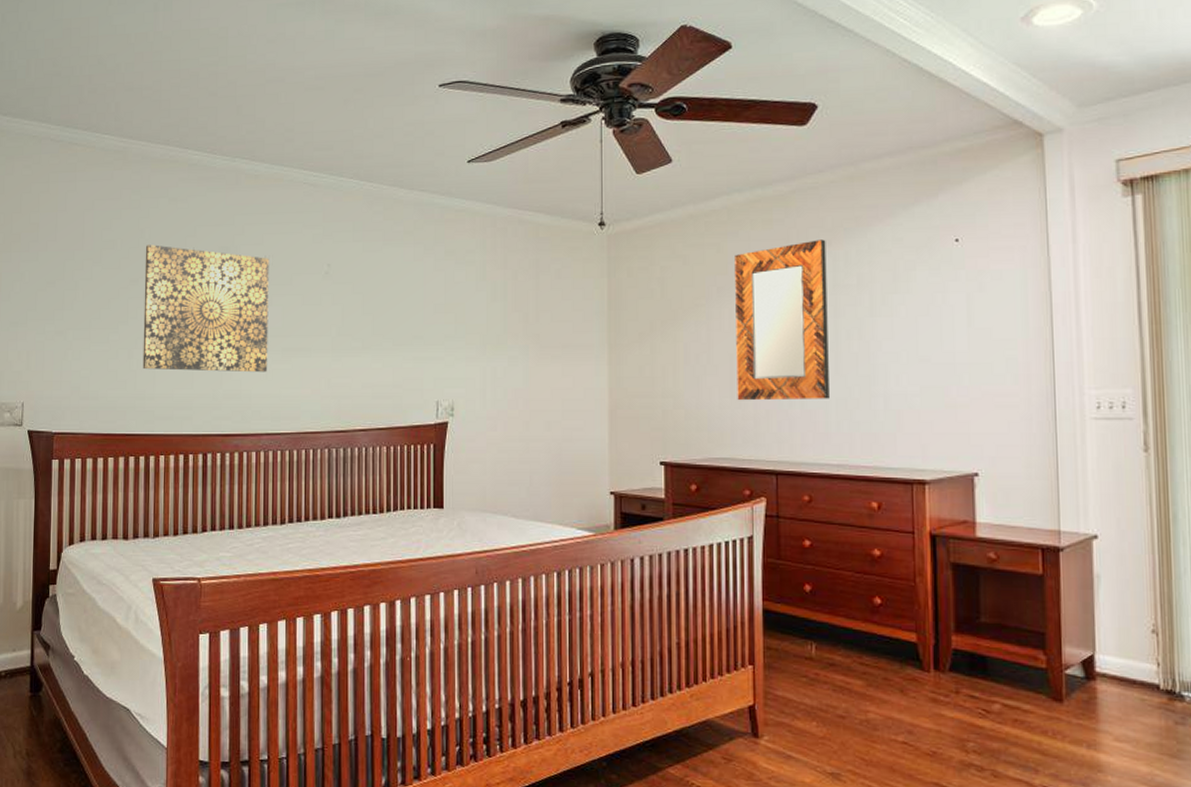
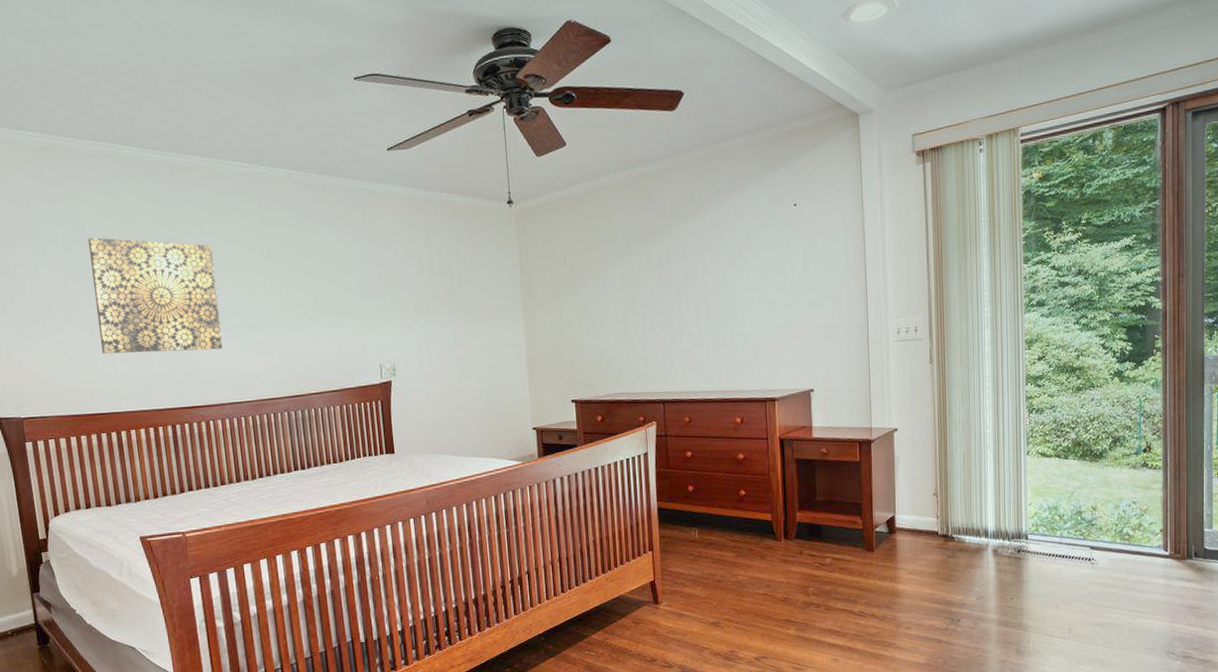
home mirror: present [734,239,829,401] -> none [622,208,702,346]

